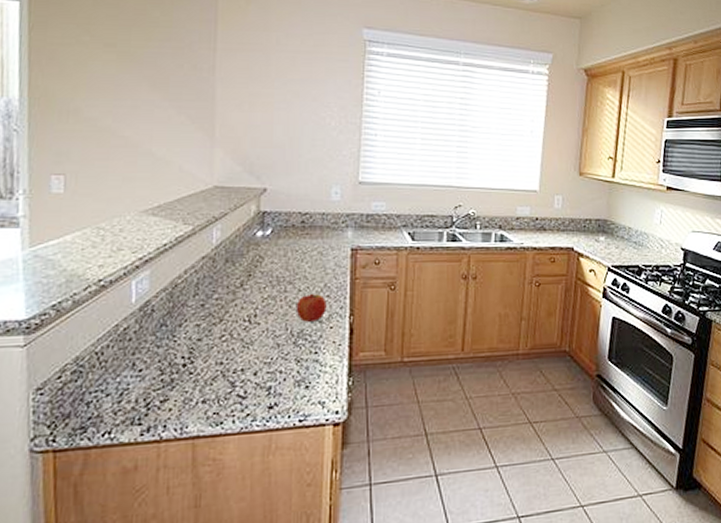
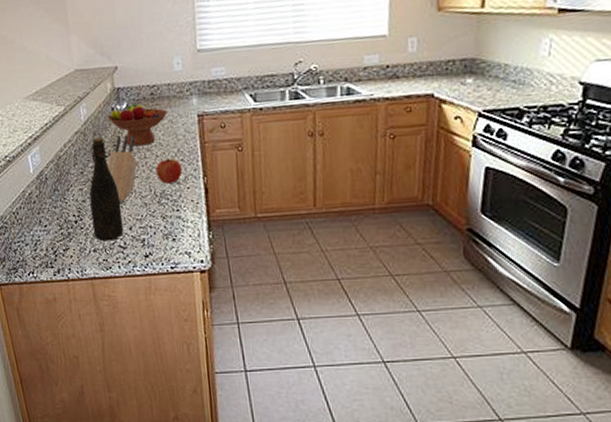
bottle: none [206,264,248,390] -> present [89,136,124,242]
knife block: none [237,264,277,341] -> present [107,134,138,202]
fruit bowl: none [245,231,319,278] -> present [107,104,169,147]

